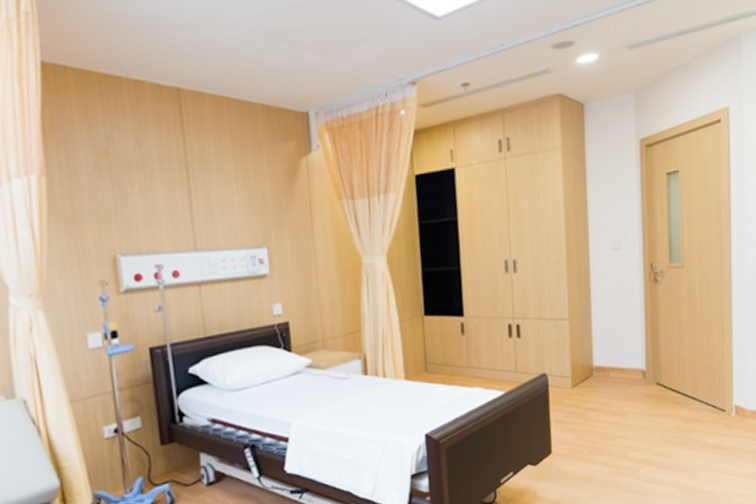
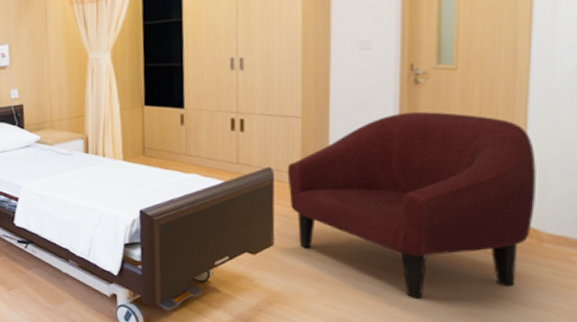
armchair: none [559,307,740,486] -> present [287,112,536,299]

